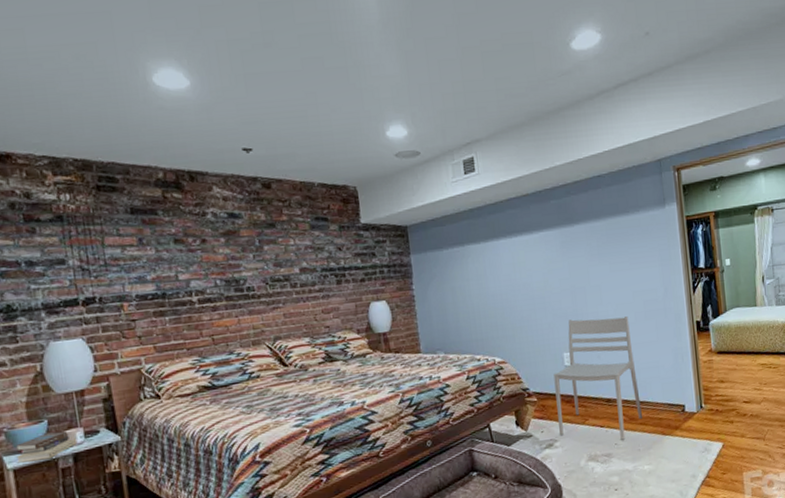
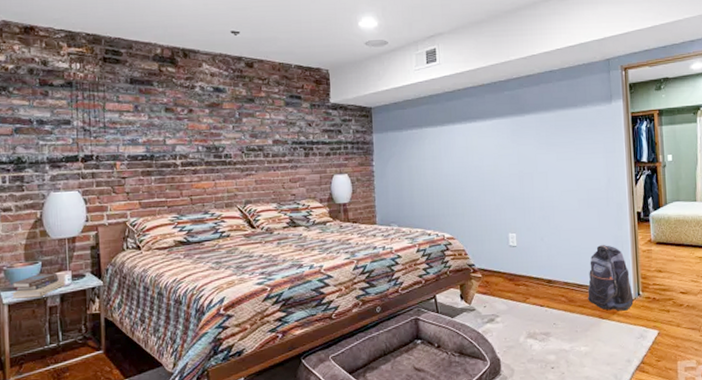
chair: present [553,316,642,440] -> none [498,202,581,320]
backpack: none [648,358,696,426] -> present [587,245,634,311]

